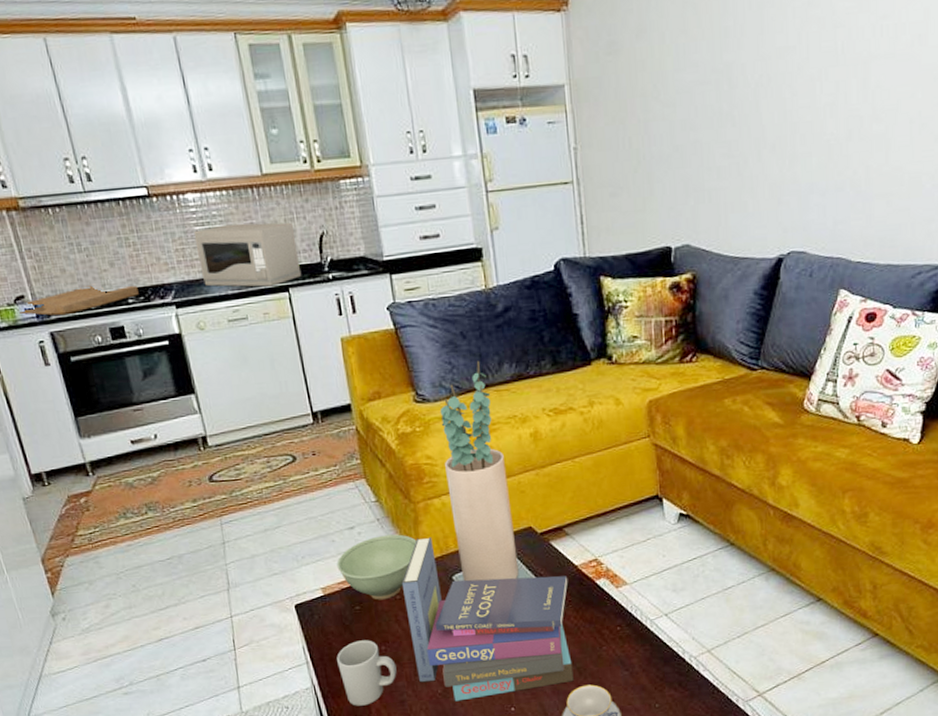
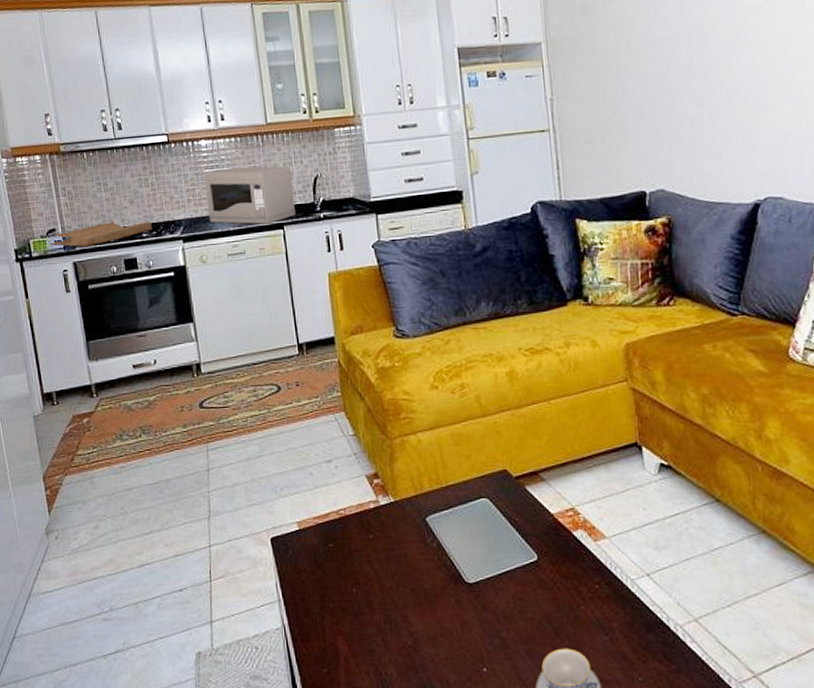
bowl: present [336,534,417,600] -> none [313,470,392,539]
mug: present [337,640,397,706] -> none [308,580,367,652]
book: present [401,537,442,683] -> none [375,475,415,632]
books: present [427,576,574,702] -> none [398,522,550,656]
vase: present [439,360,519,582] -> none [418,298,493,525]

